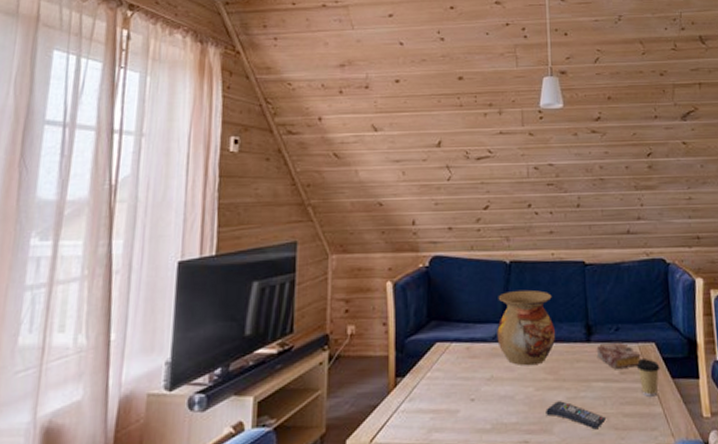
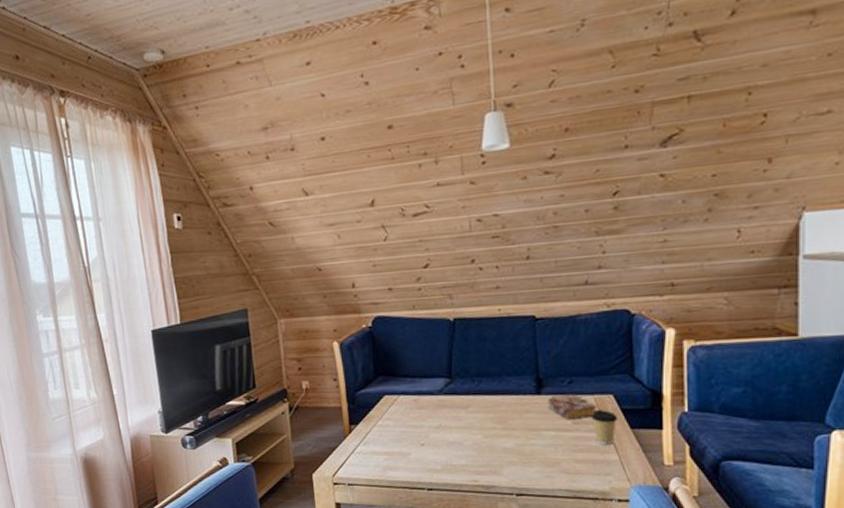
vase: present [497,289,556,366] -> none [443,345,504,416]
remote control: present [546,401,606,430] -> none [494,447,556,473]

